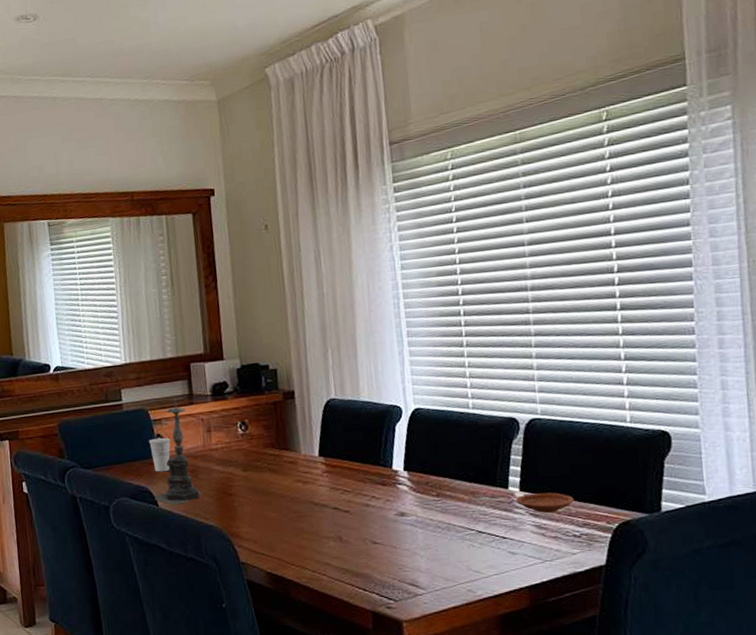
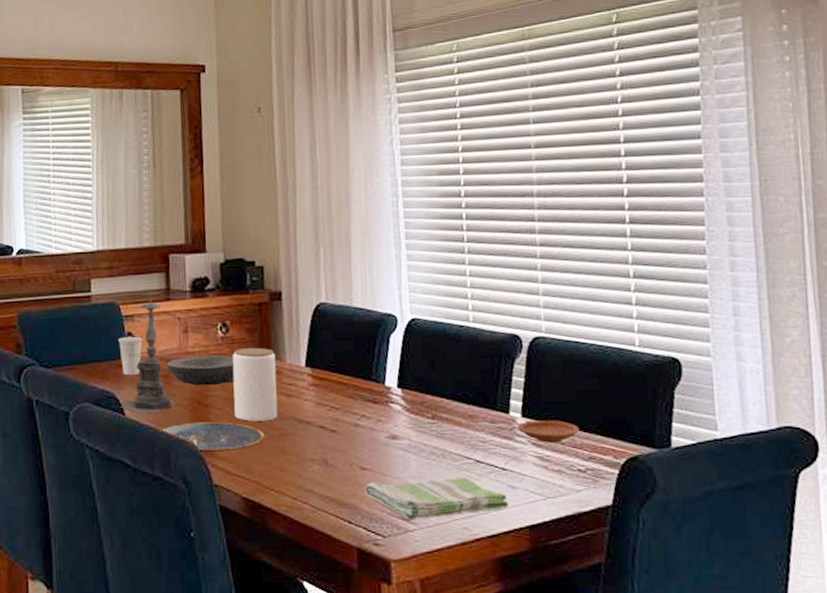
plate: none [190,508,285,535] -> present [160,422,265,452]
plate: none [193,449,255,478] -> present [166,355,235,386]
jar: none [252,441,296,507] -> present [232,347,278,421]
dish towel: none [376,546,509,586] -> present [364,476,508,520]

